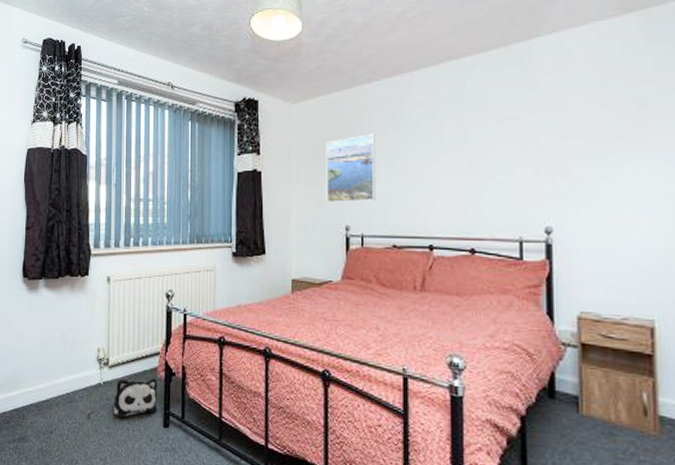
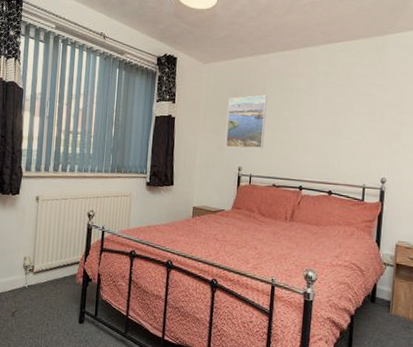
plush toy: present [113,378,158,418] -> none [36,283,76,315]

